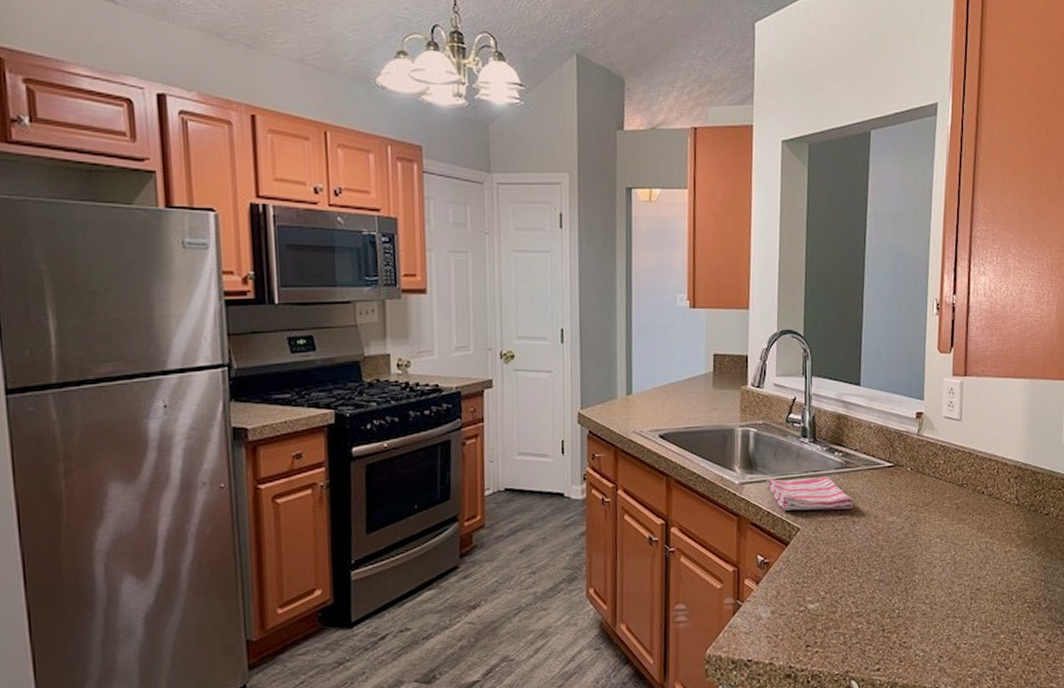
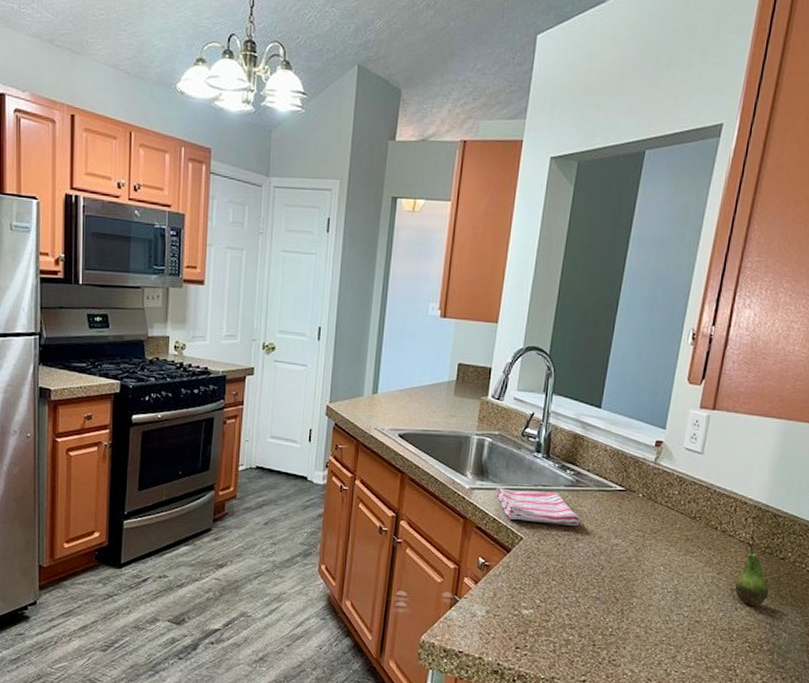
fruit: none [1007,501,1039,565] -> present [734,541,769,606]

